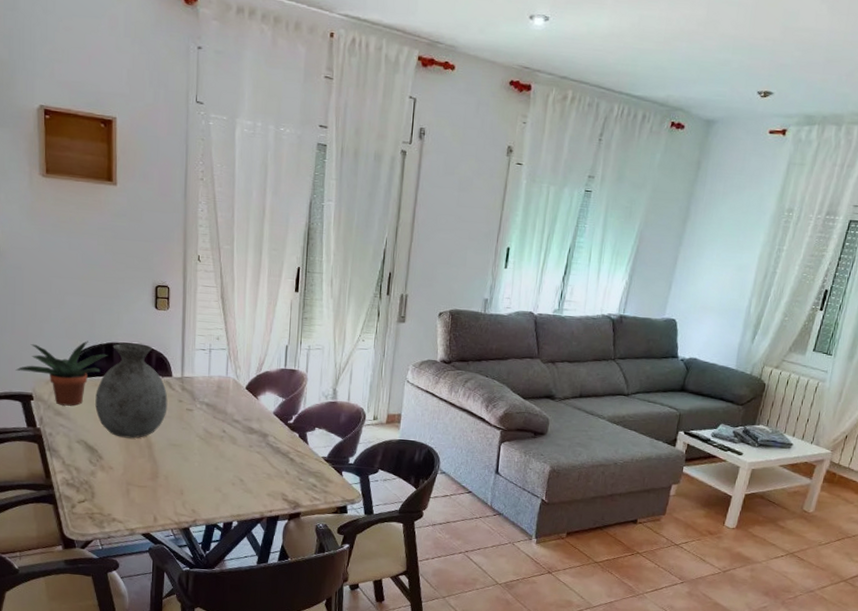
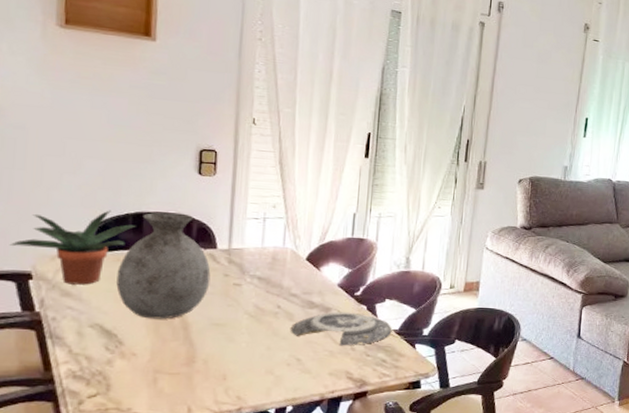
plate: none [235,438,322,470] -> present [291,312,392,346]

